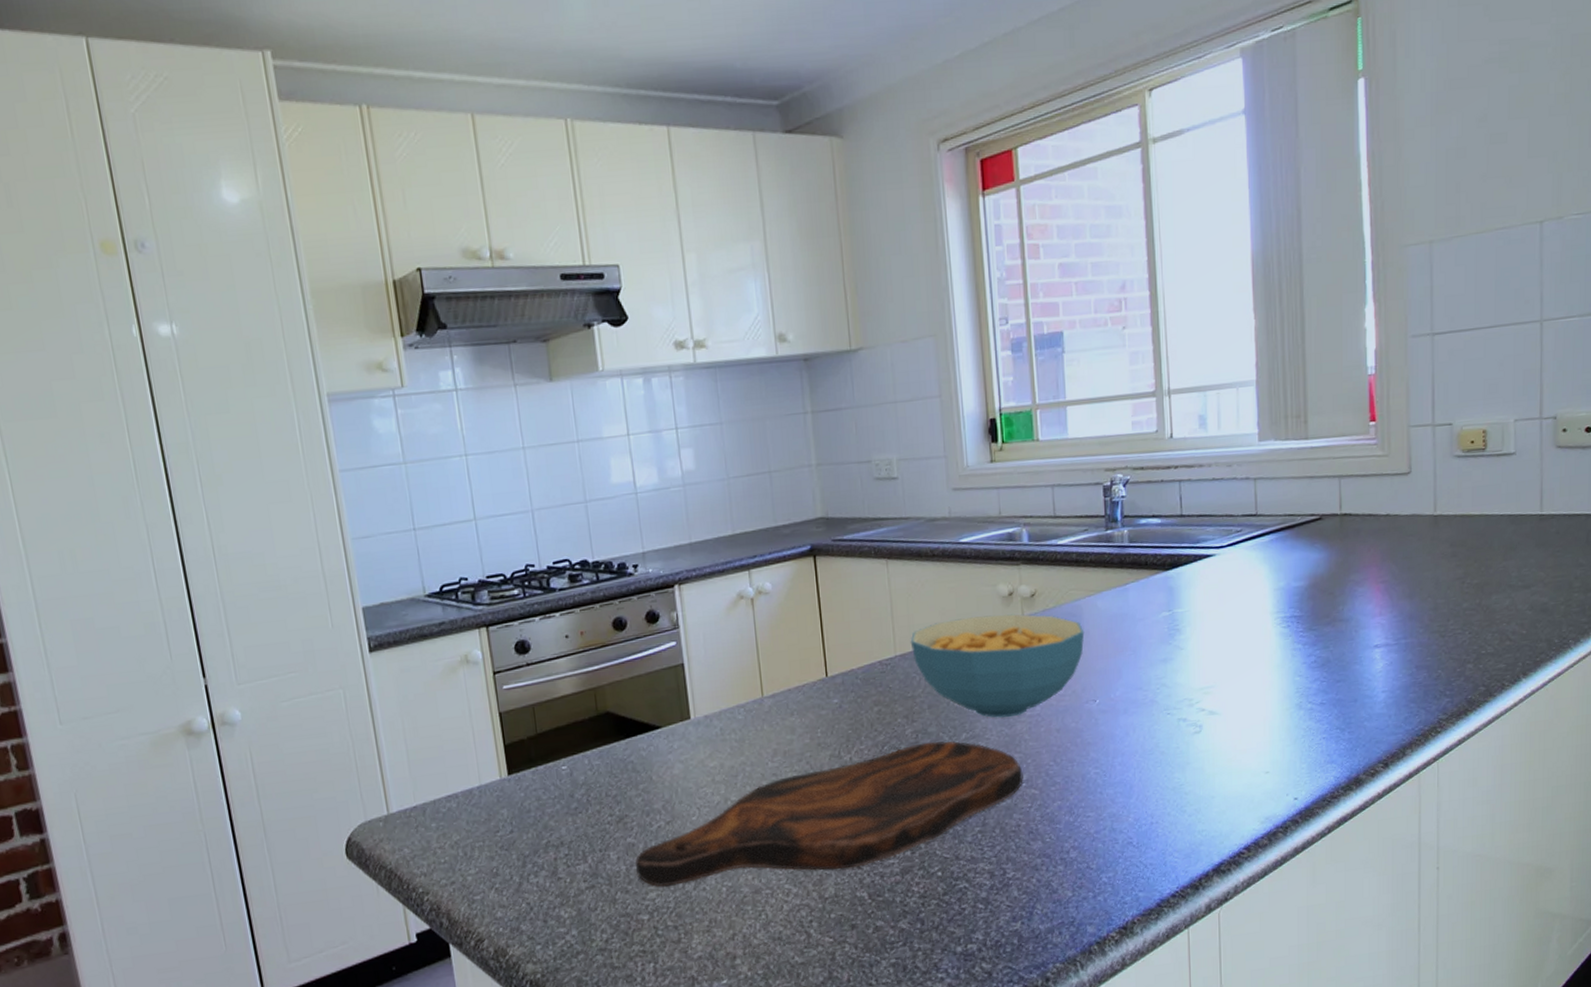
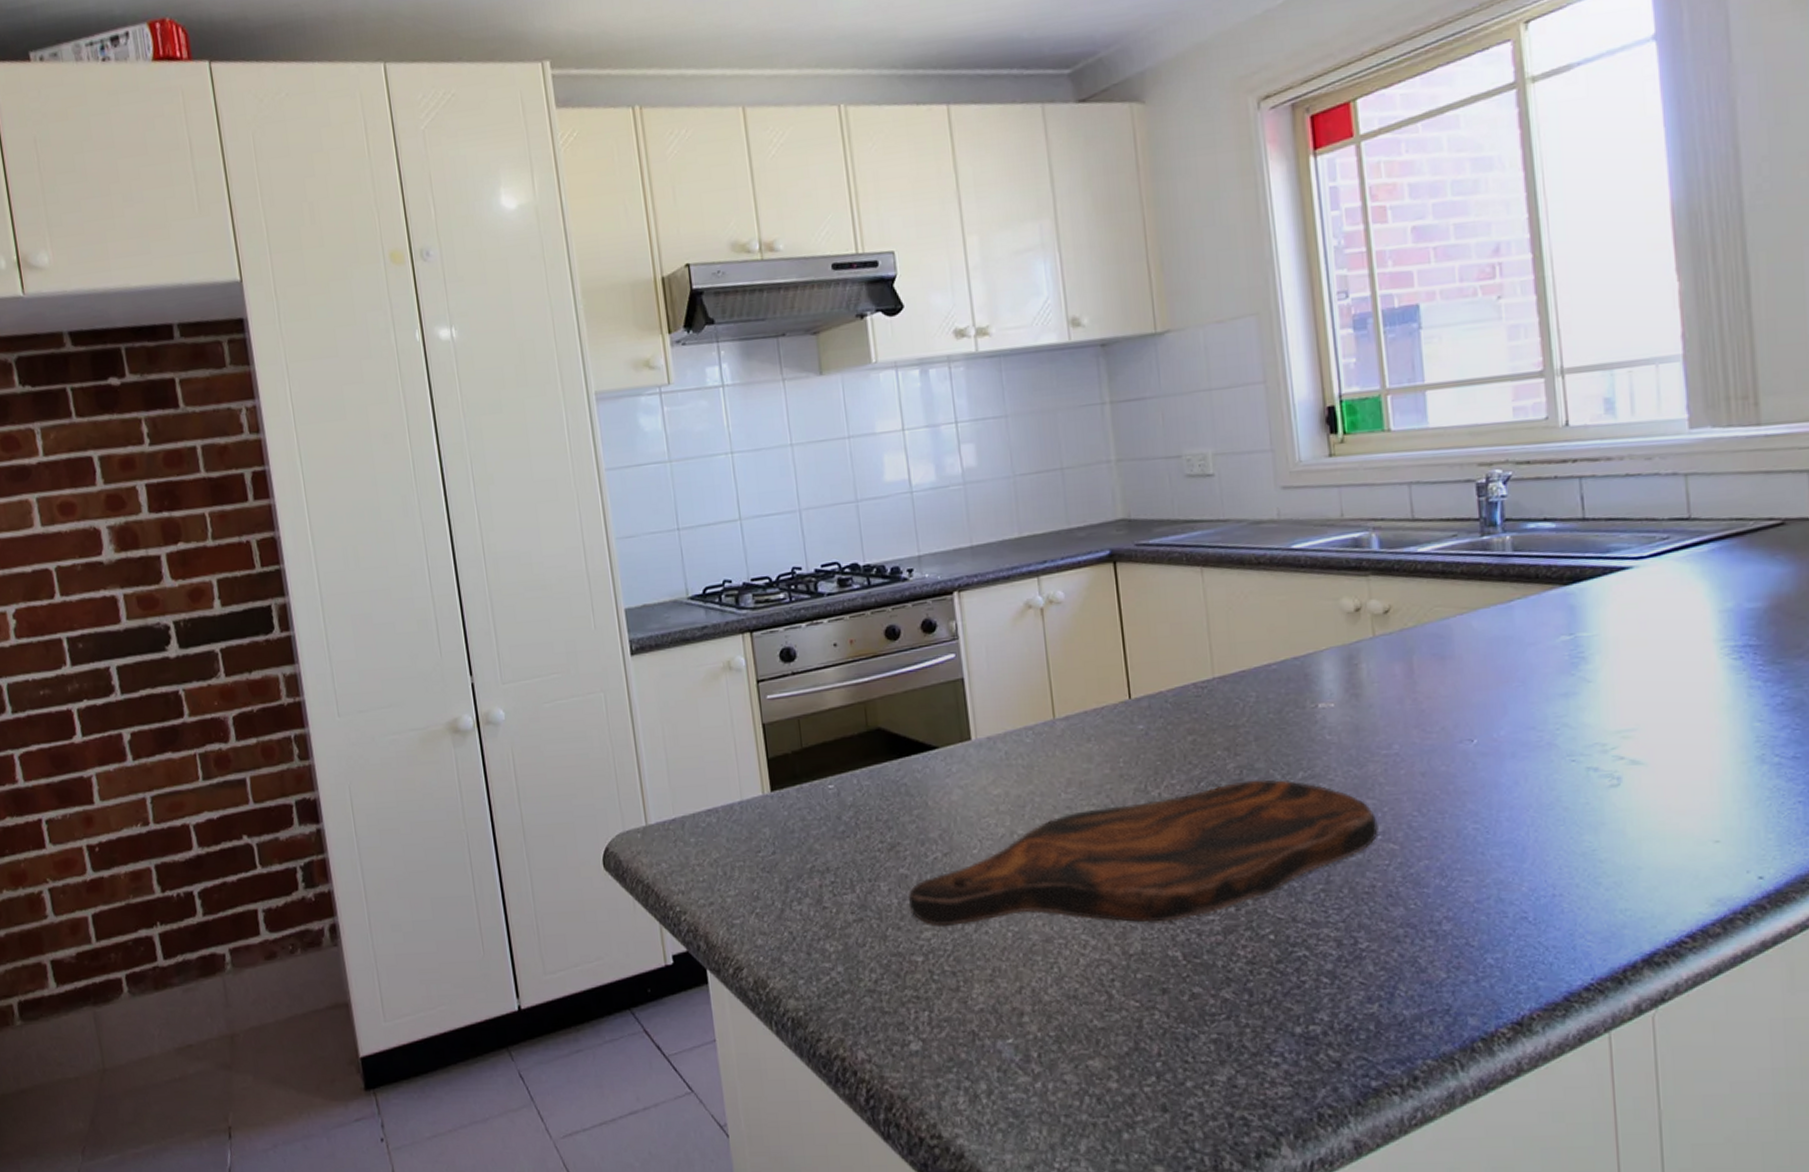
cereal bowl: present [910,613,1085,718] -> none [1231,632,1456,756]

